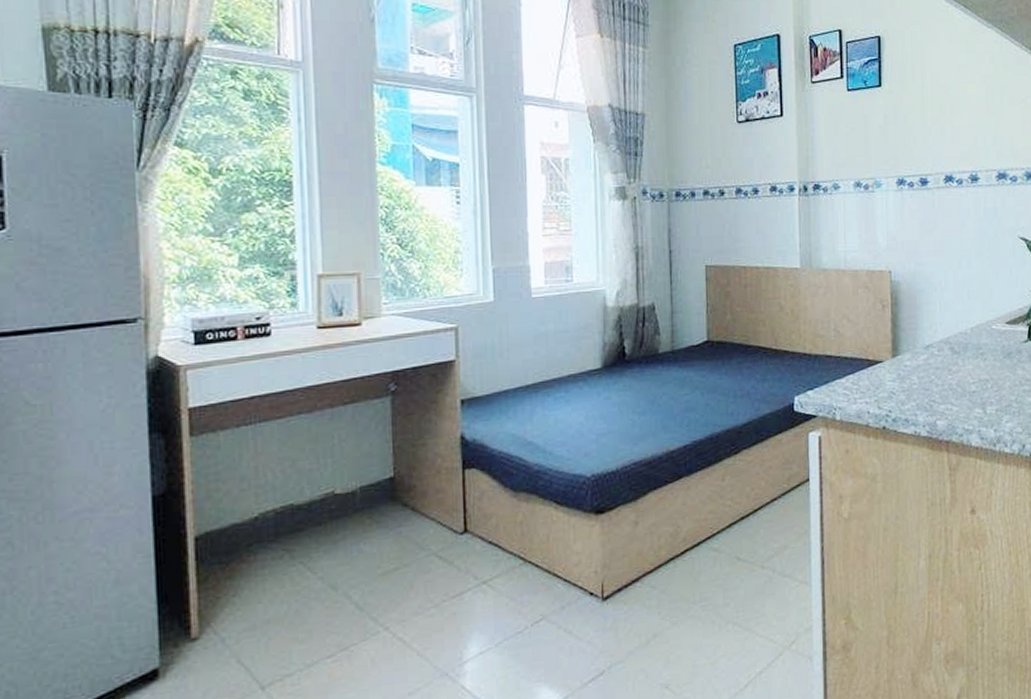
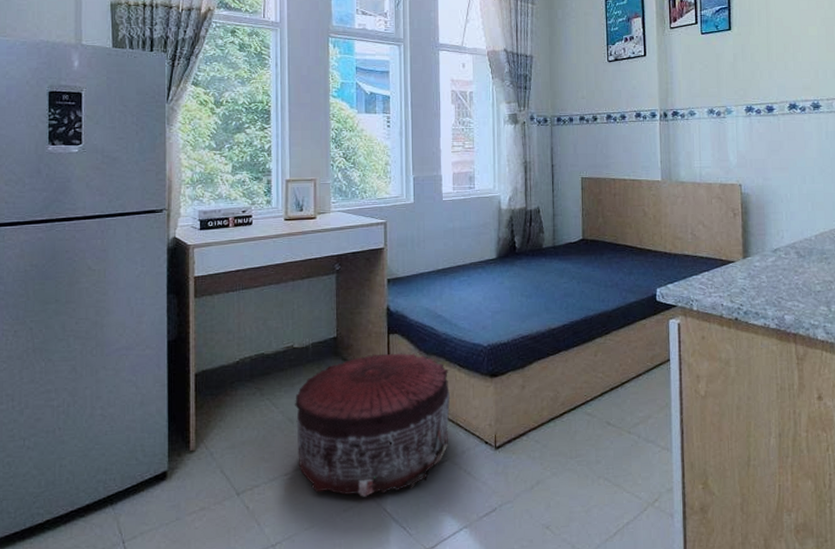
pouf: none [337,491,545,676] -> present [294,353,450,497]

